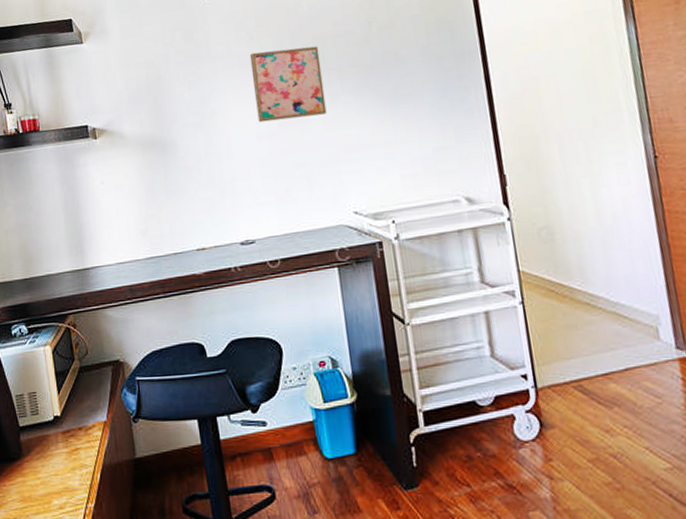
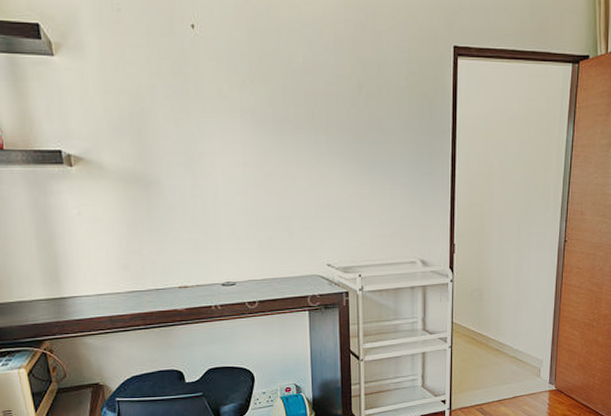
wall art: present [249,46,327,123] -> none [241,98,312,171]

